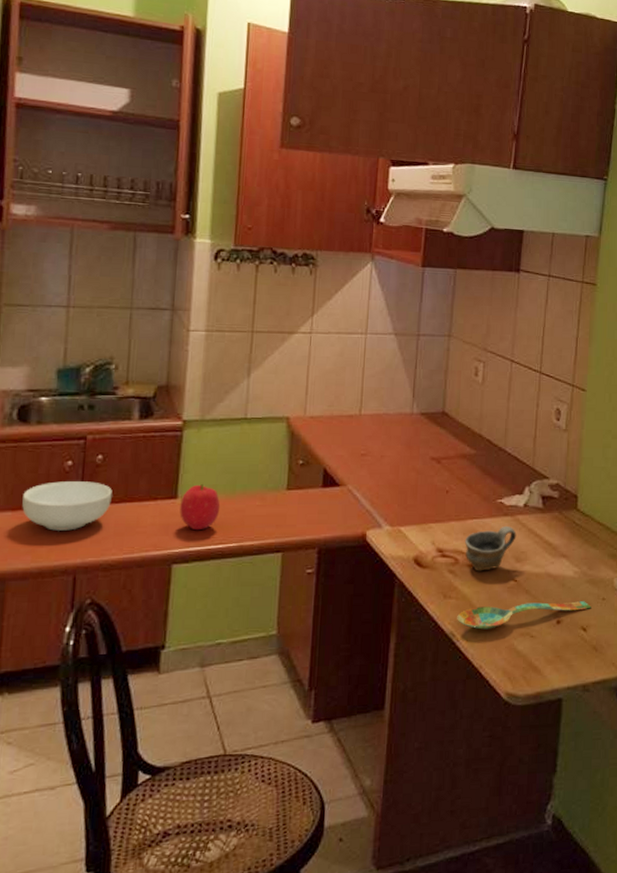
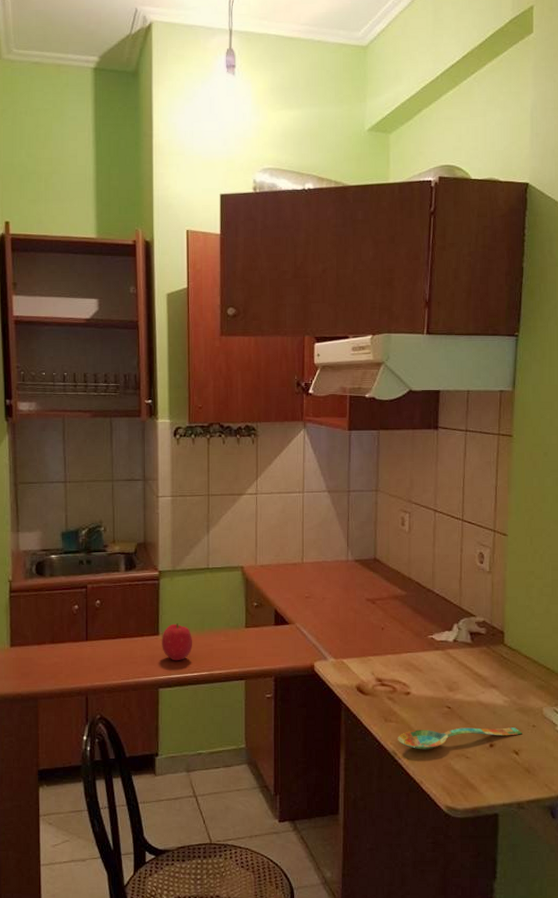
cereal bowl: present [22,481,112,531] -> none [45,622,109,661]
cup: present [465,525,517,571] -> none [401,658,448,699]

